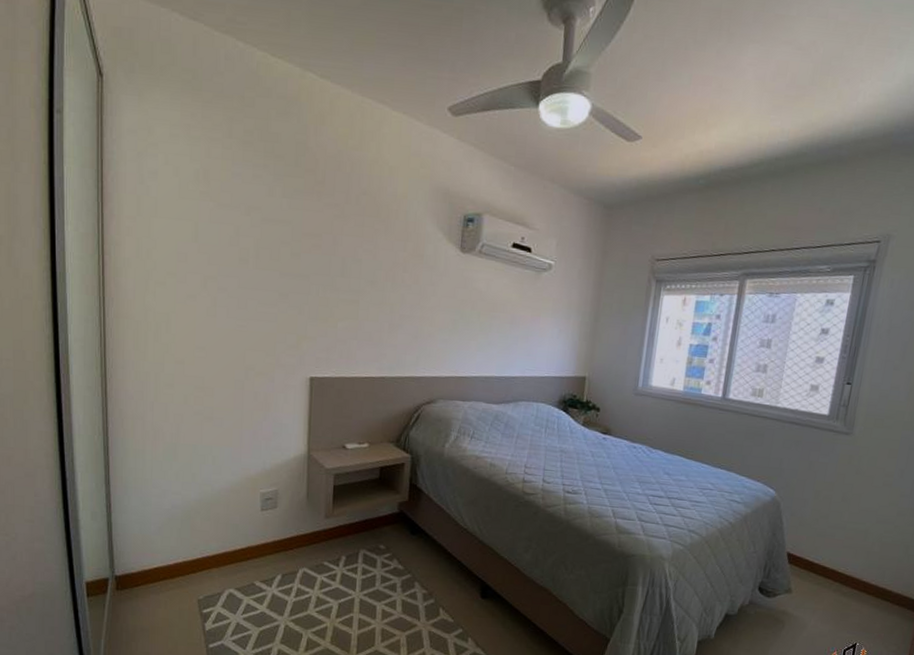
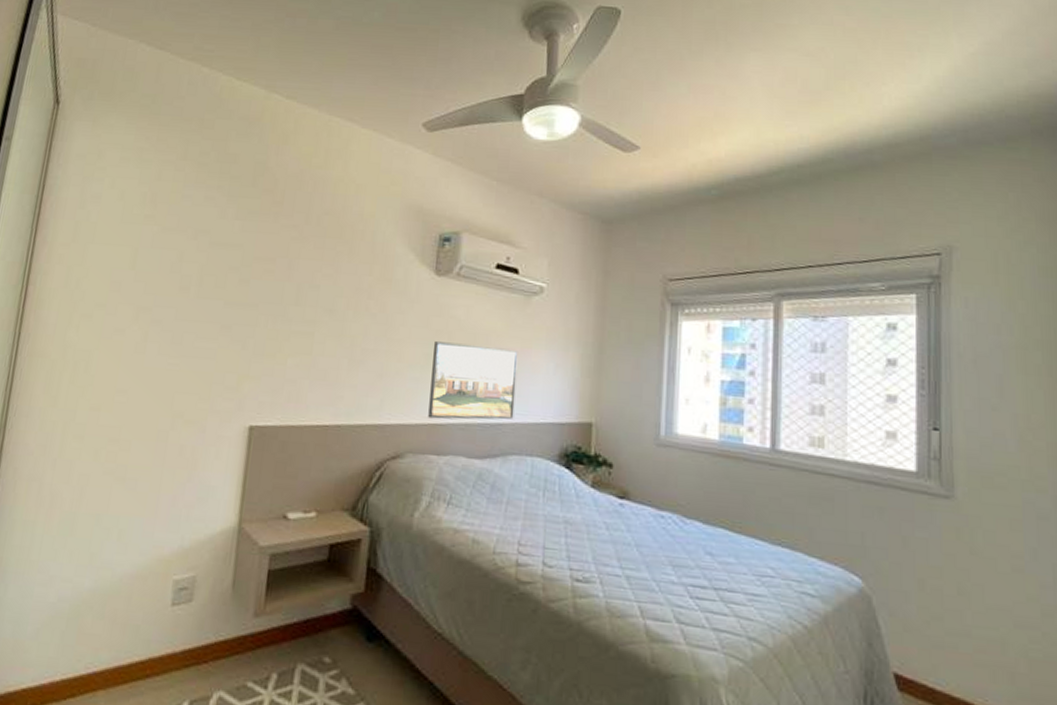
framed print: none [455,309,529,374] -> present [428,341,518,420]

